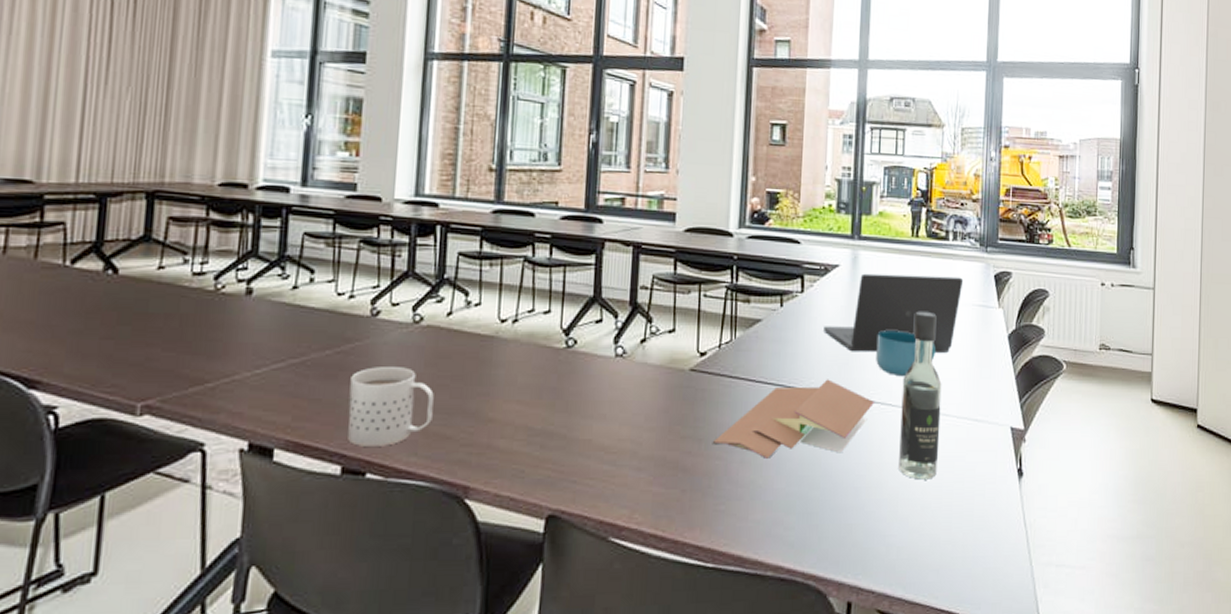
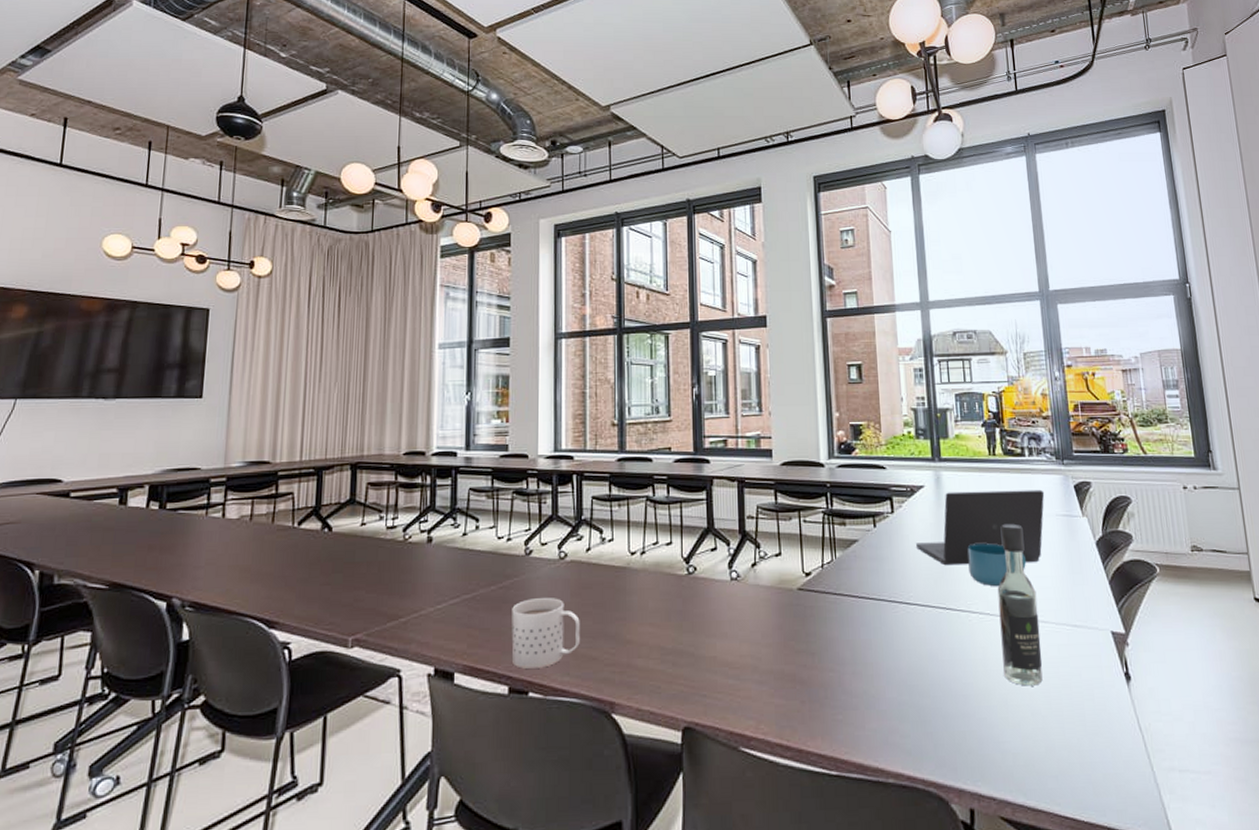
papers: present [712,379,875,459] -> none [824,592,974,669]

